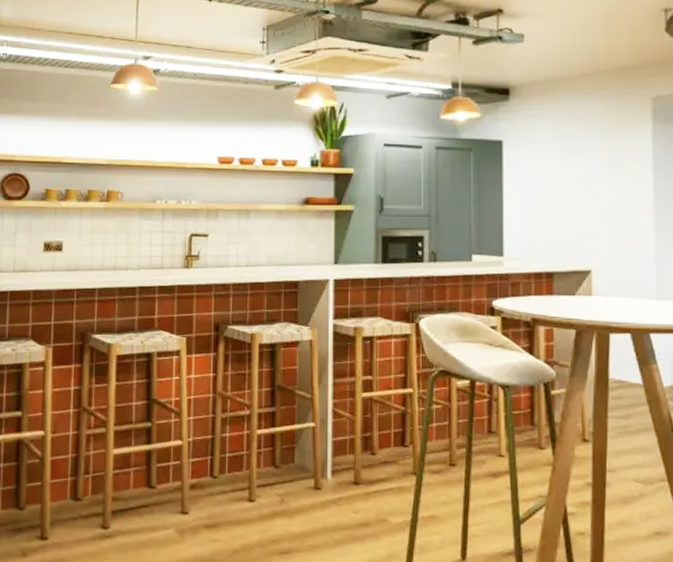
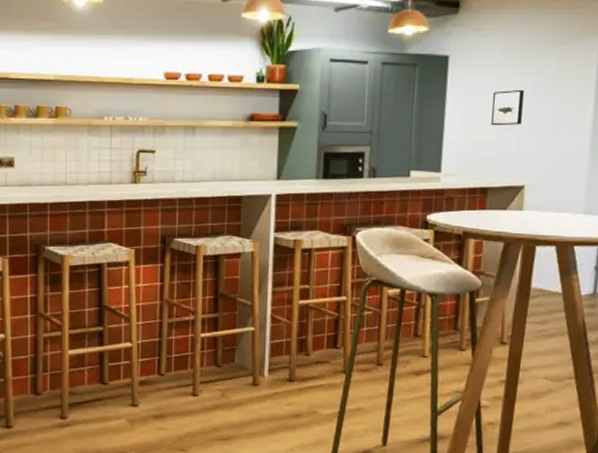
wall art: none [549,174,582,210] -> present [490,90,524,126]

